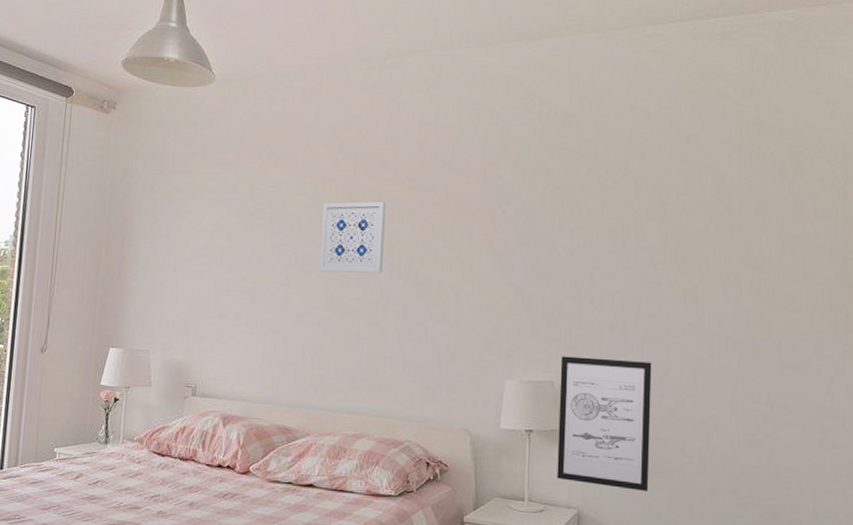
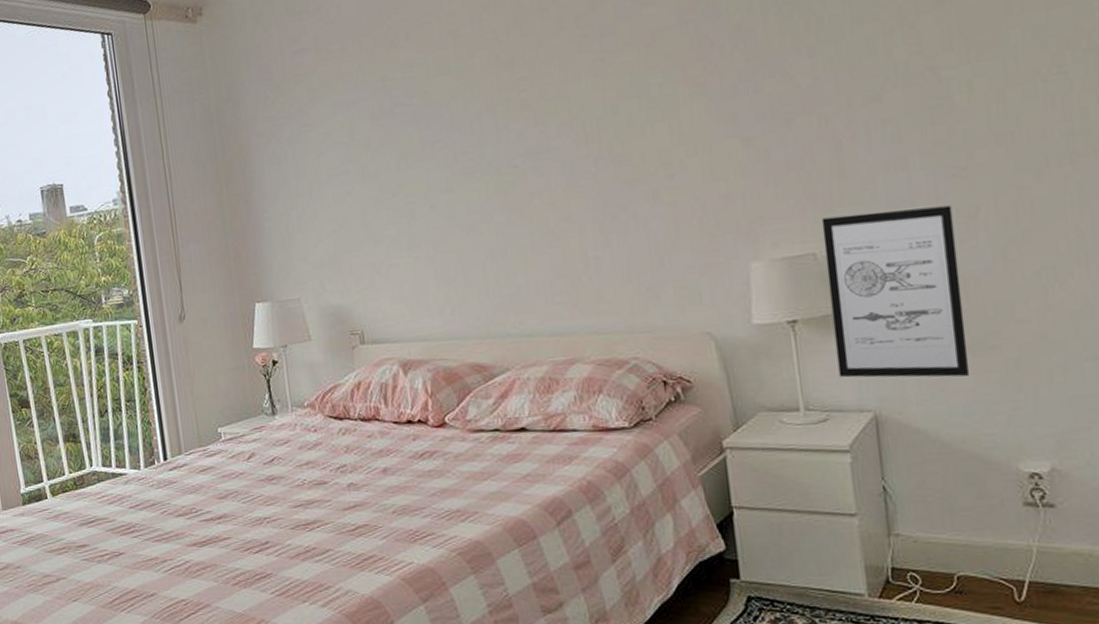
wall art: present [319,201,386,274] -> none [474,61,565,167]

